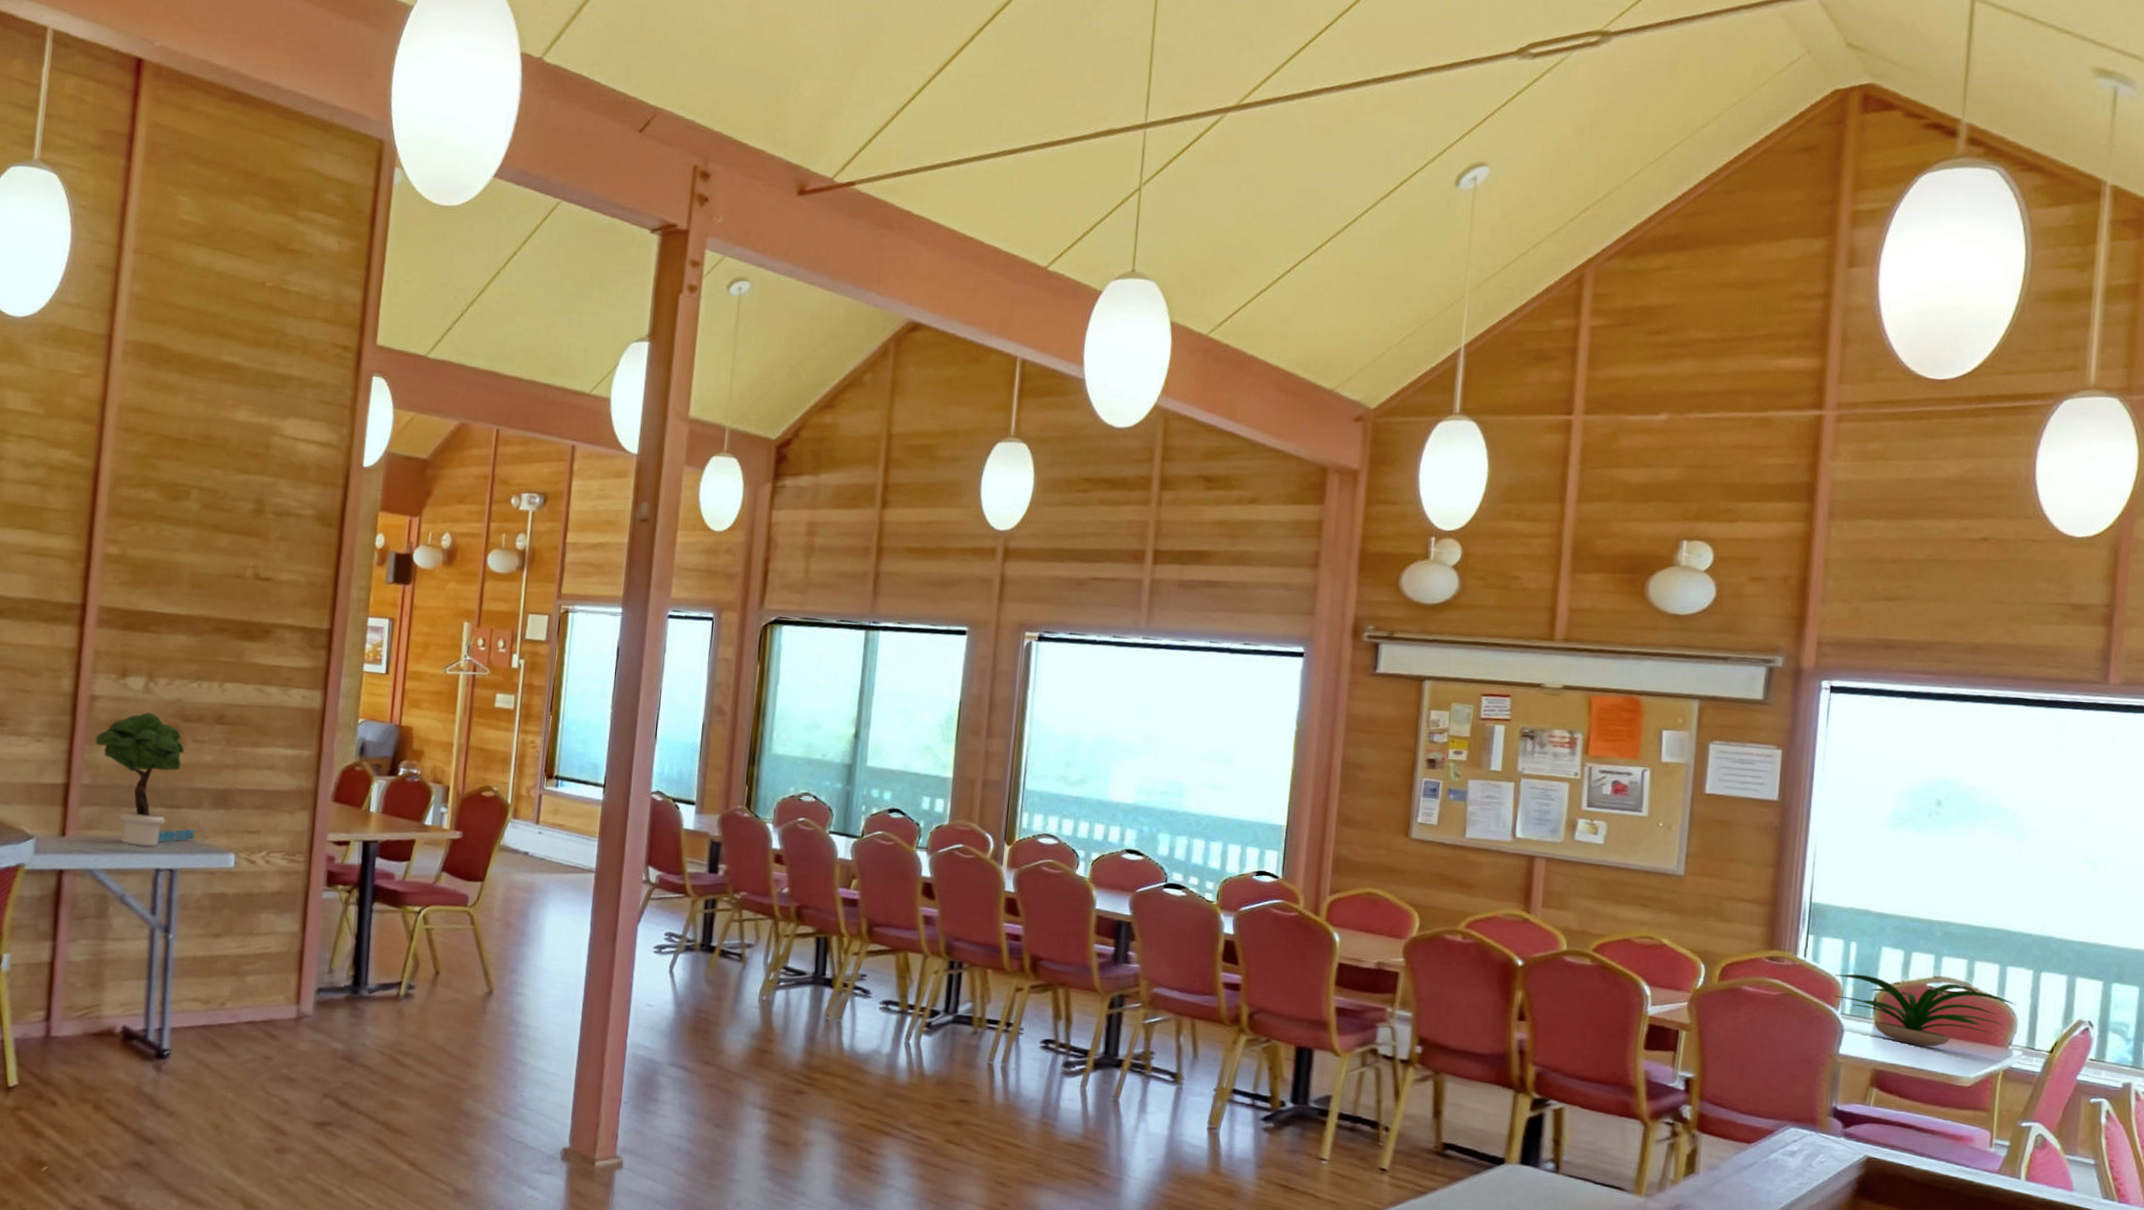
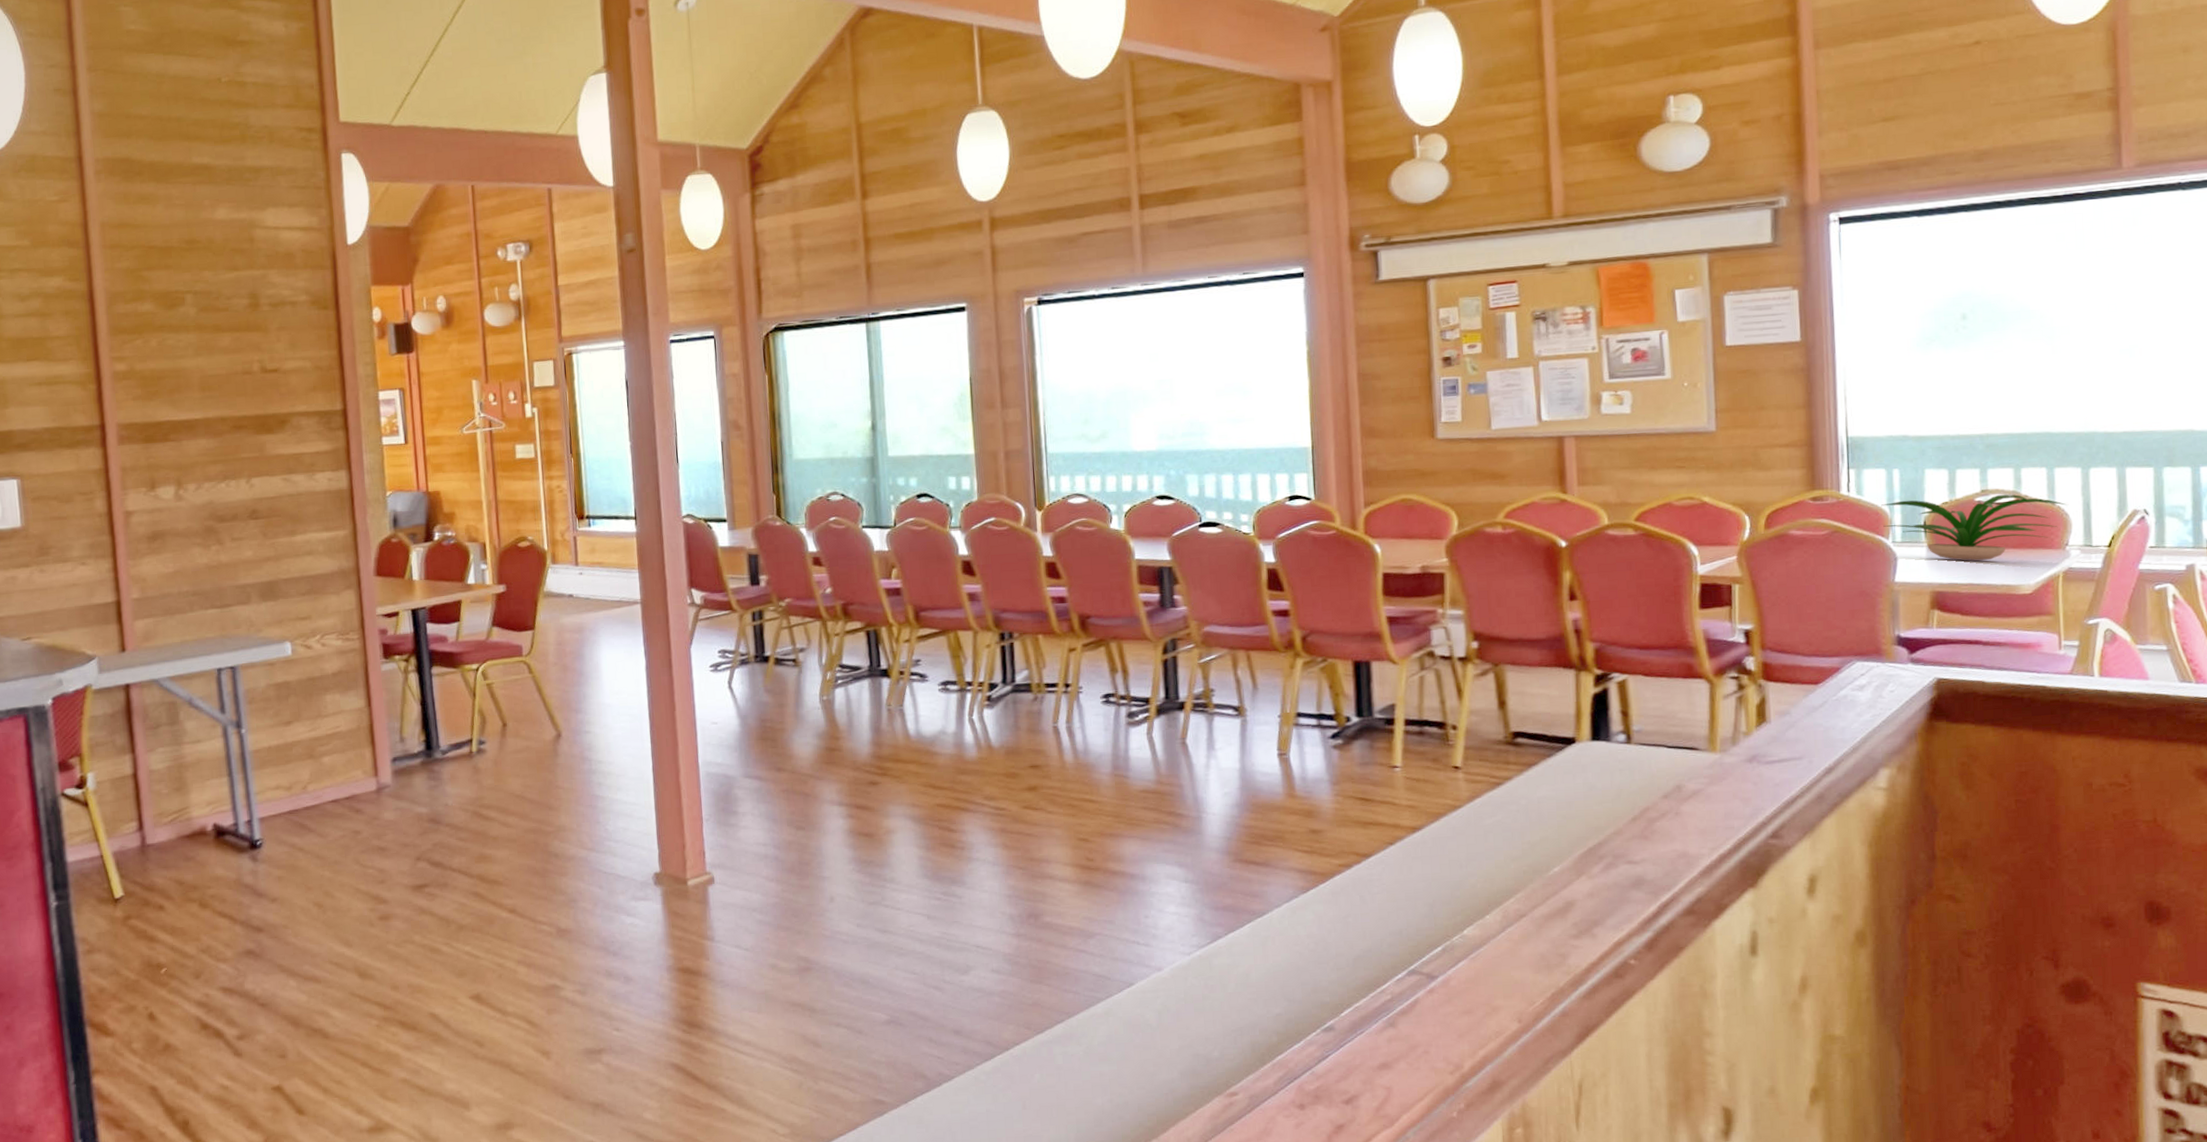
potted tree: present [95,712,195,848] -> none [137,519,249,651]

